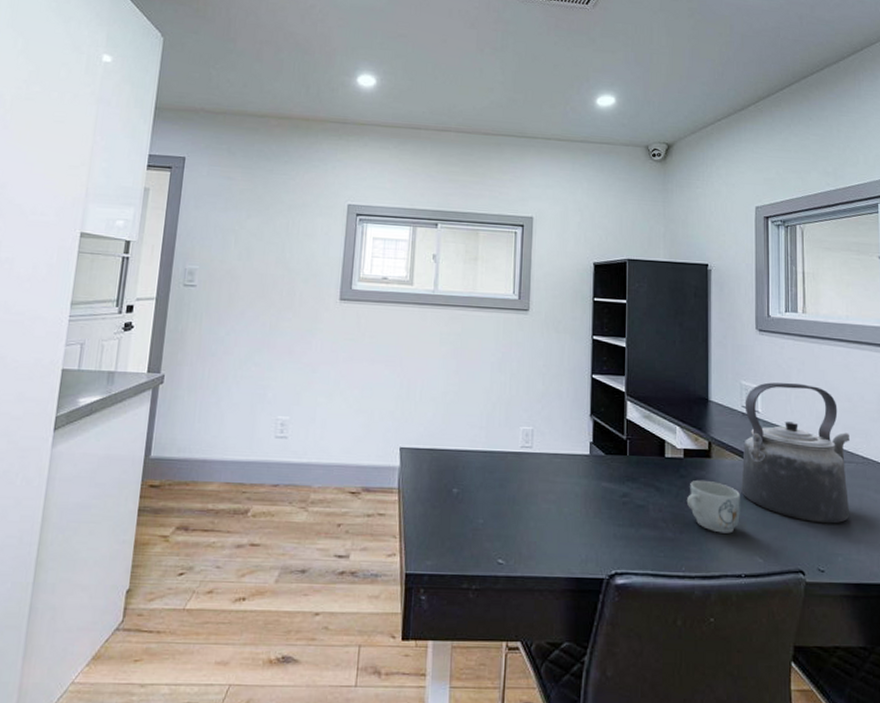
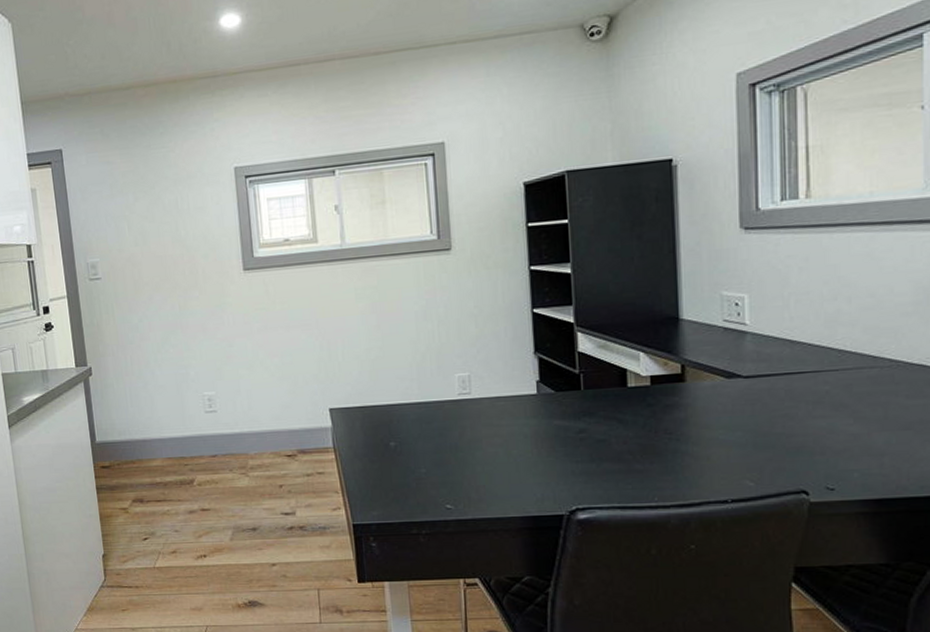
mug: present [686,480,740,534] -> none [656,406,724,460]
kettle: present [741,382,850,524] -> none [724,284,871,439]

